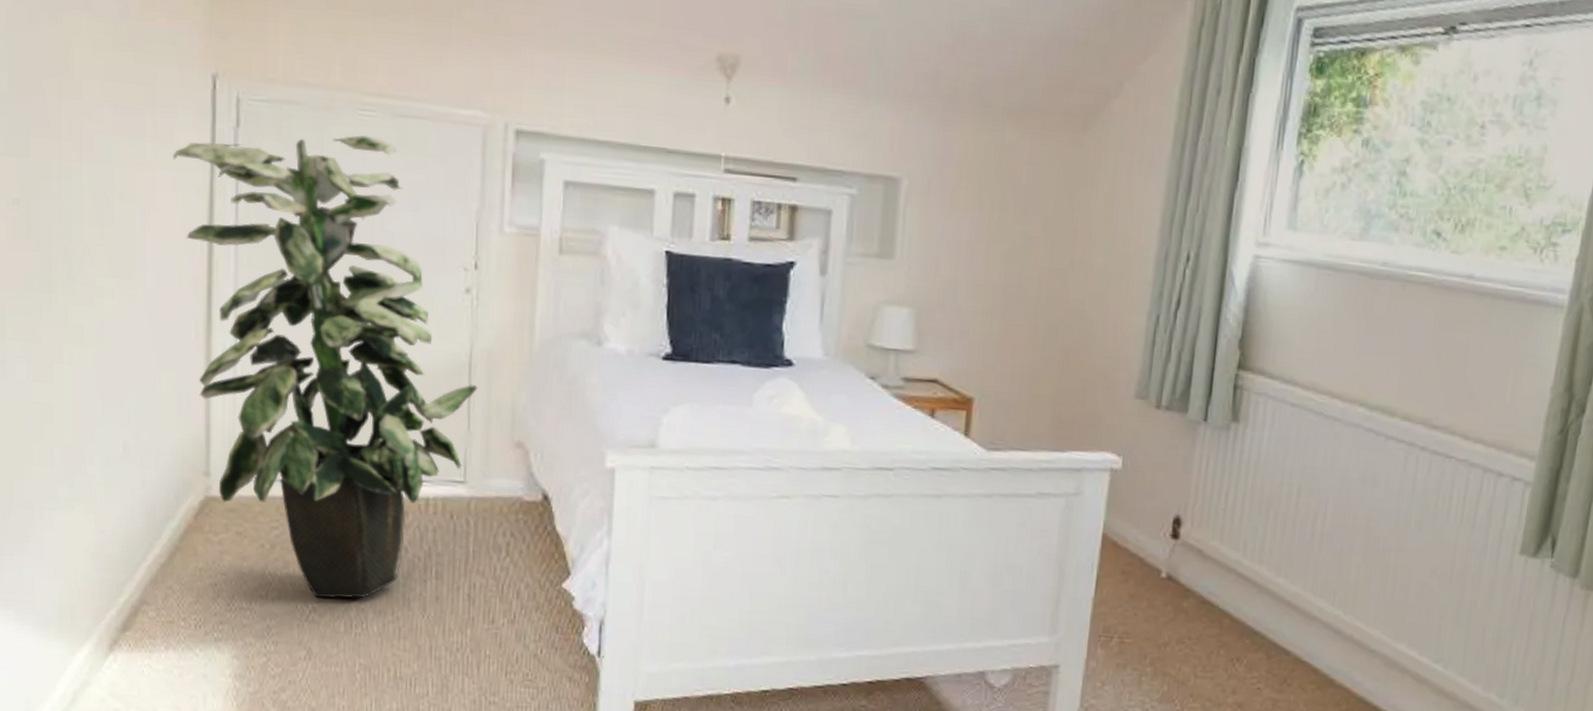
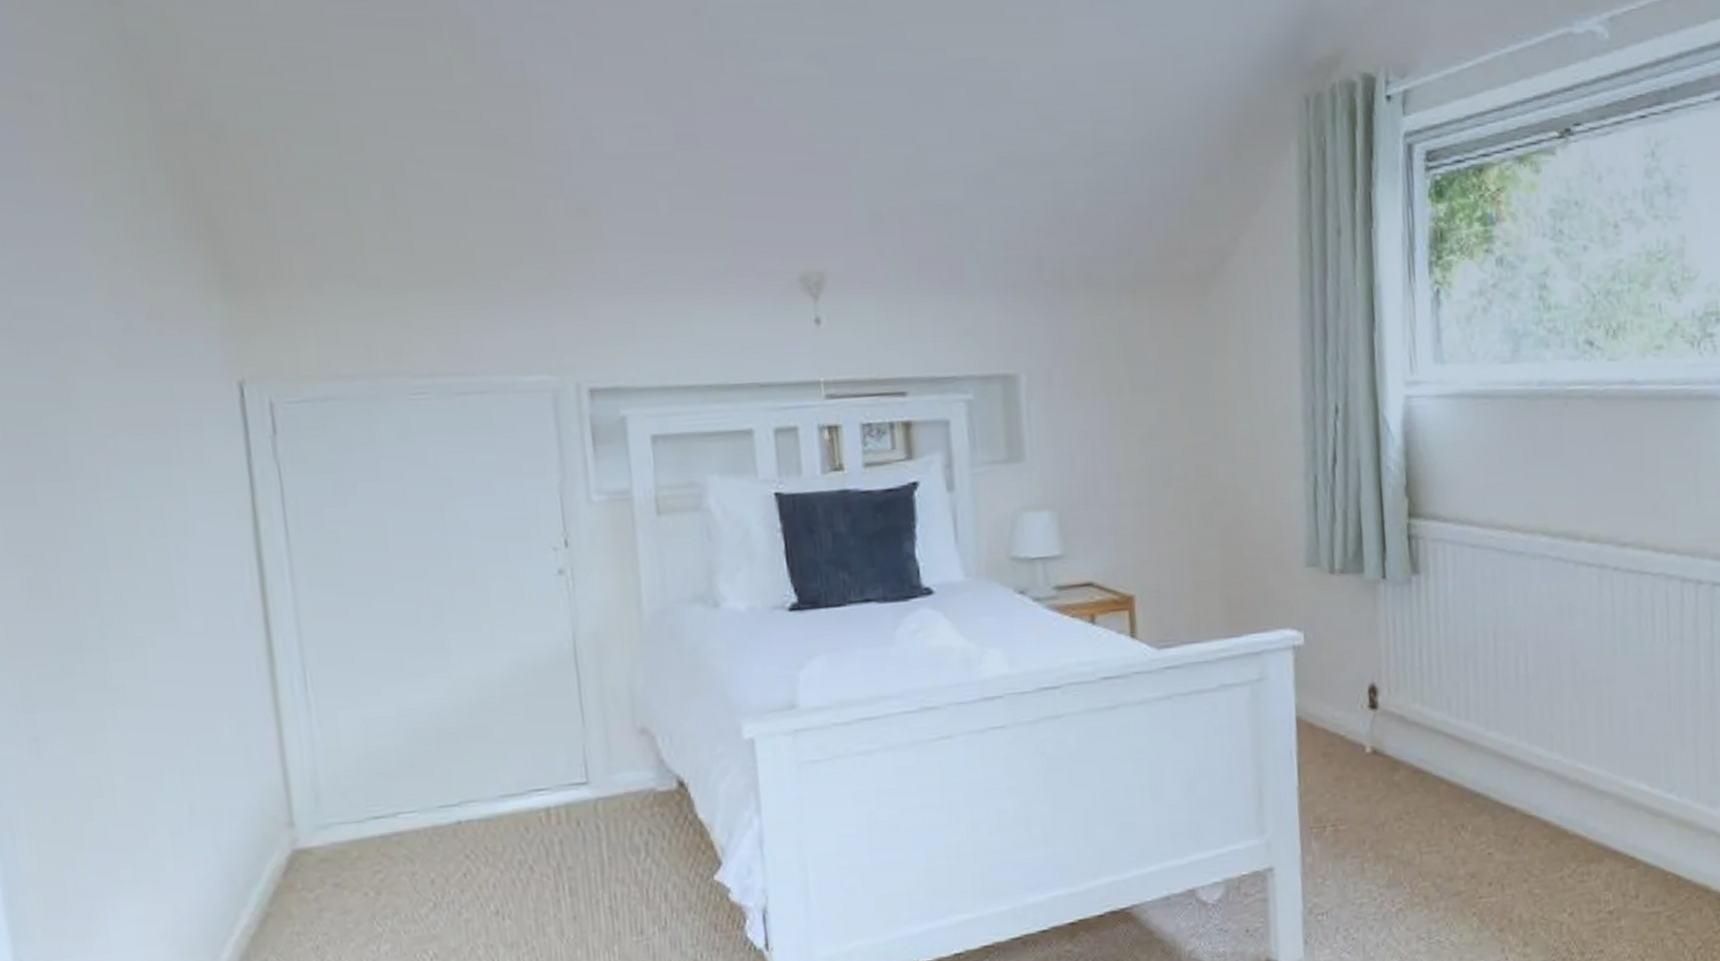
indoor plant: present [173,135,478,598] -> none [205,420,588,942]

